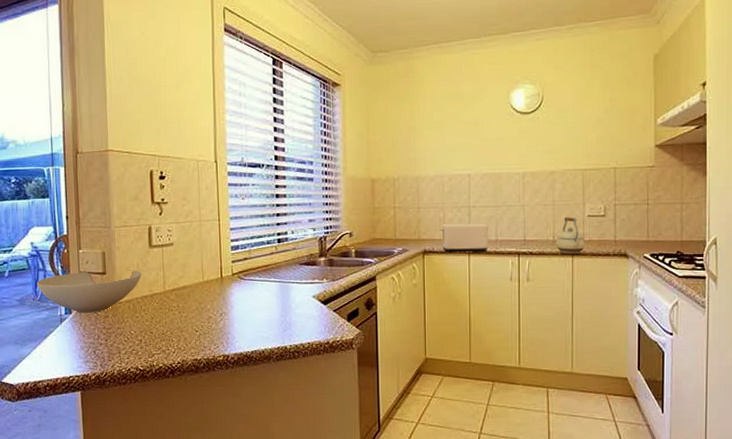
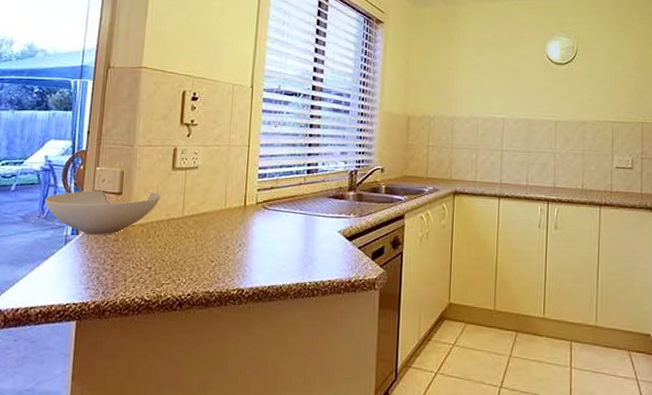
toaster: present [440,223,488,252] -> none [472,165,519,196]
kettle: present [556,217,585,254] -> none [584,167,613,205]

